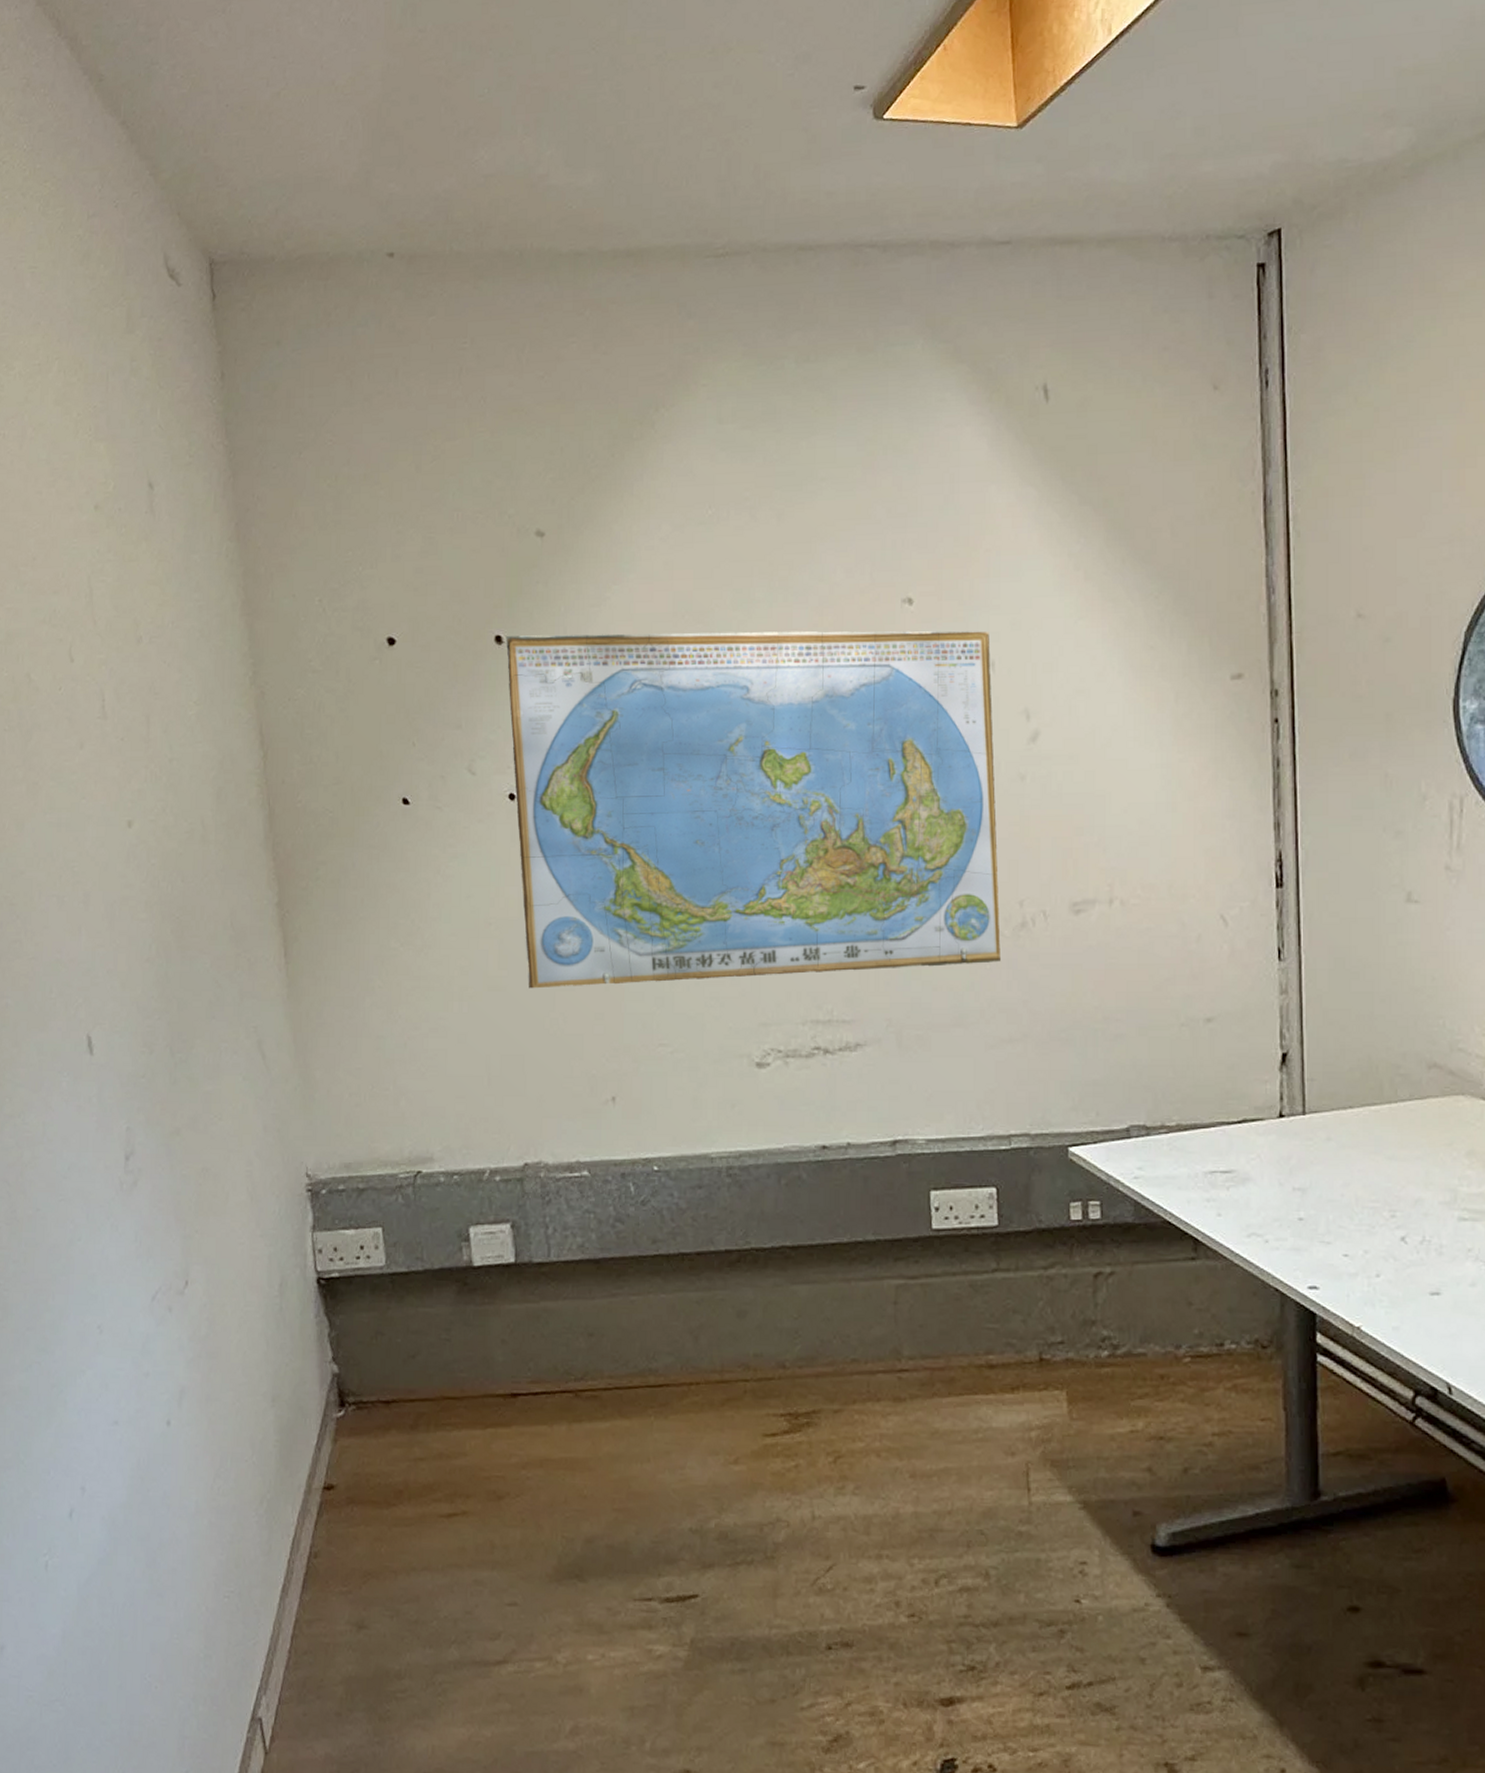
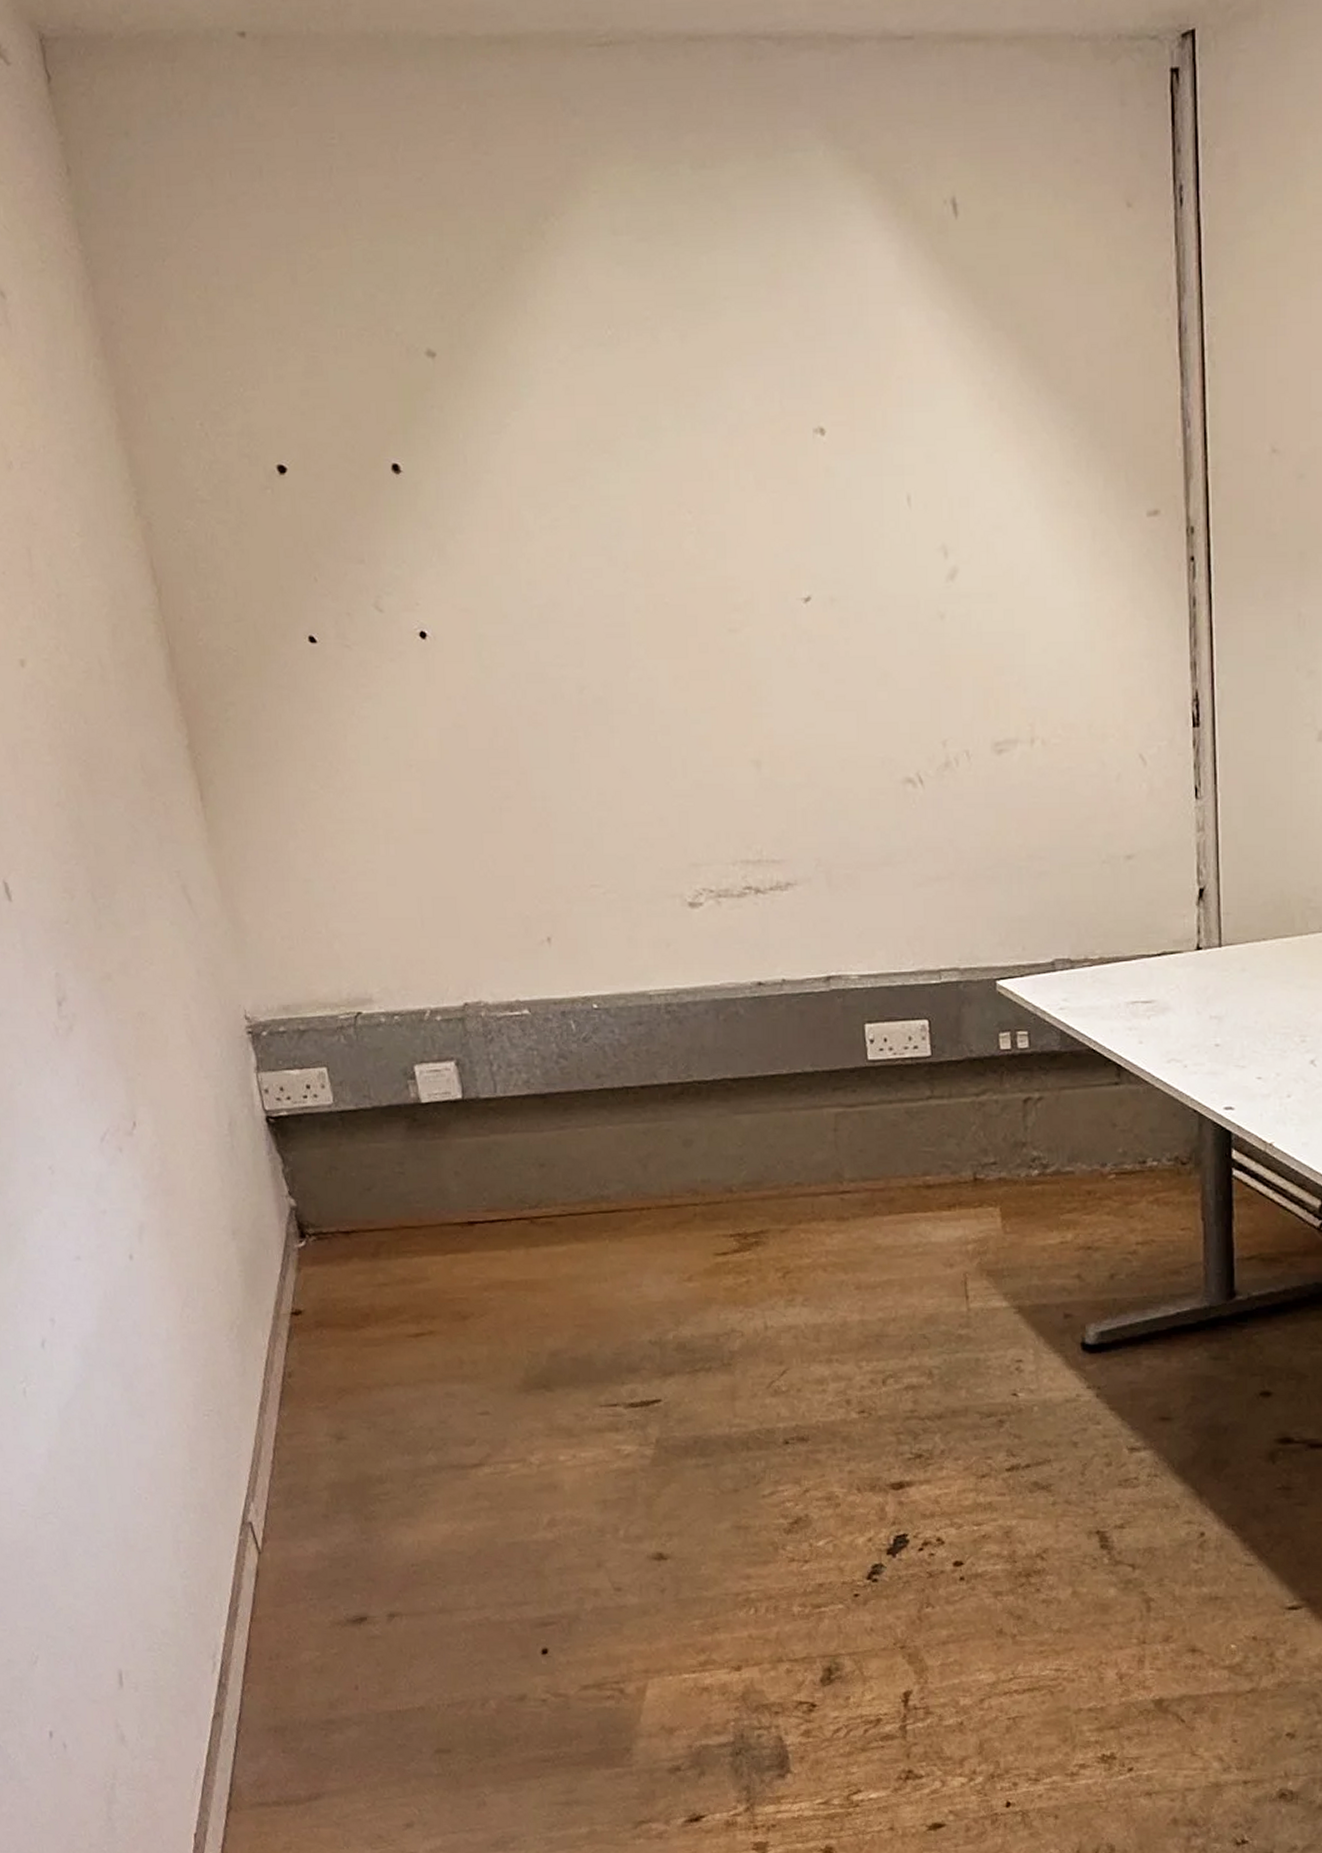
world map: present [505,630,1002,989] -> none [403,461,927,831]

